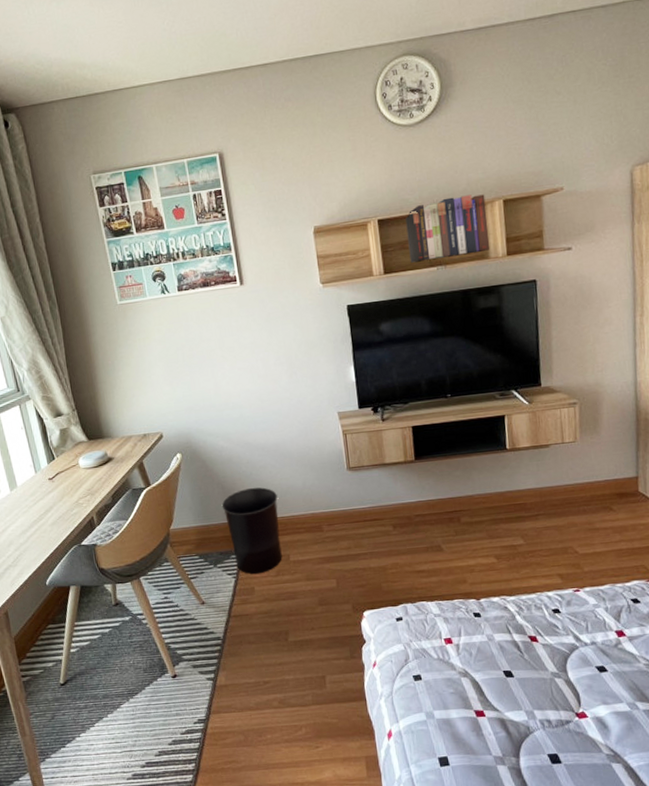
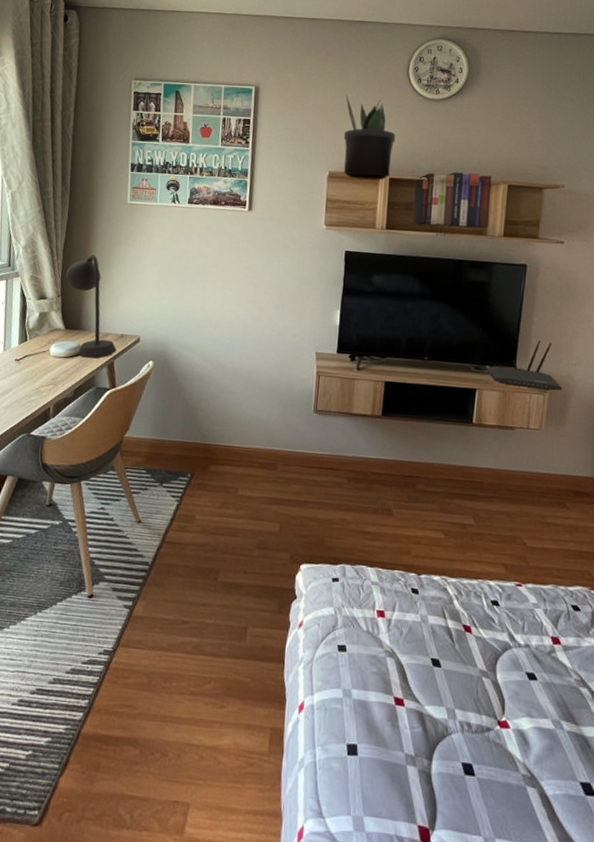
desk lamp: none [75,363,143,463] -> present [66,255,117,359]
waste bin: present [221,487,282,574] -> none [181,410,239,502]
planter: none [315,135,377,229] -> present [343,94,396,180]
wifi router: none [512,354,593,405] -> present [487,340,563,391]

